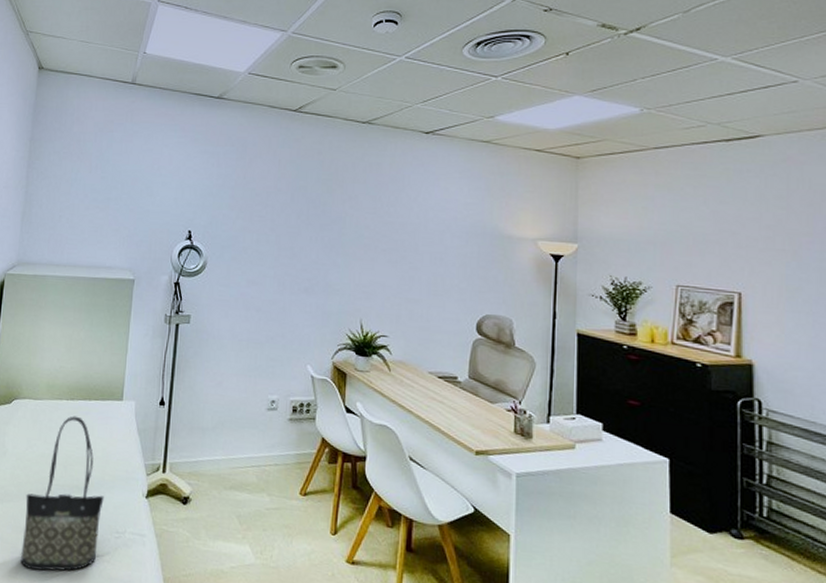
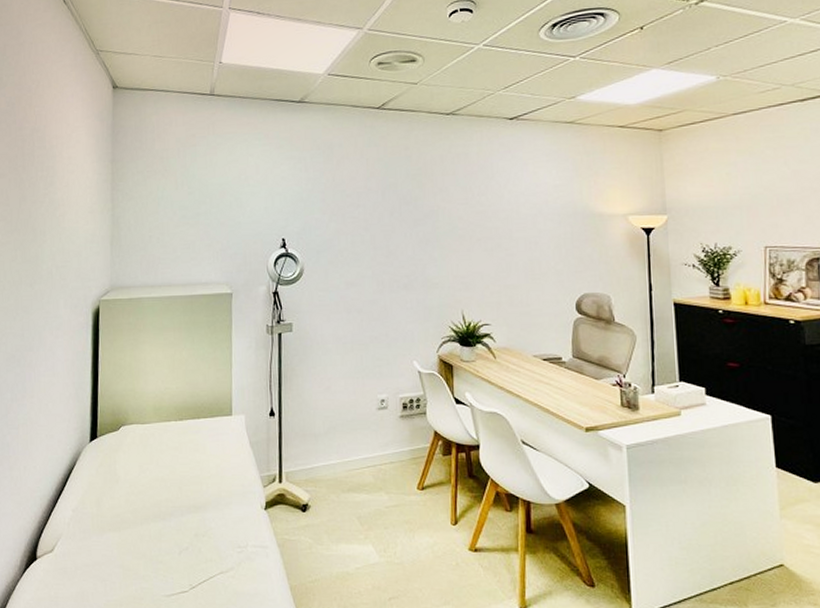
tote bag: present [21,416,104,571] -> none [143,436,223,595]

